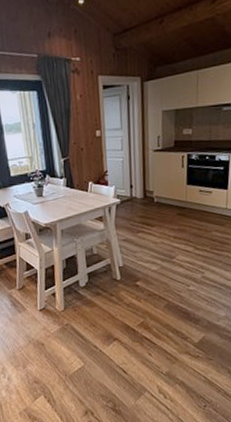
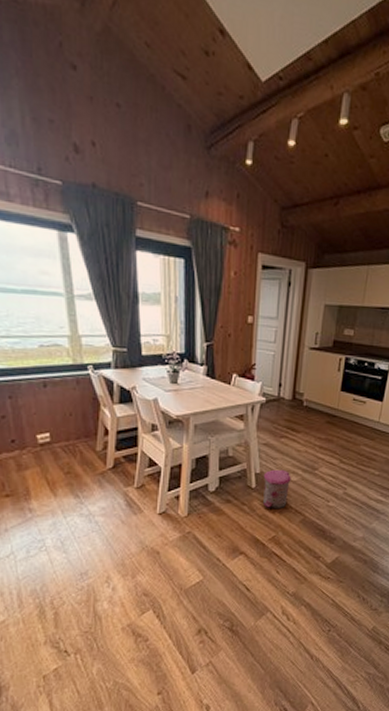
trash can: none [126,261,152,298] -> present [263,469,291,509]

